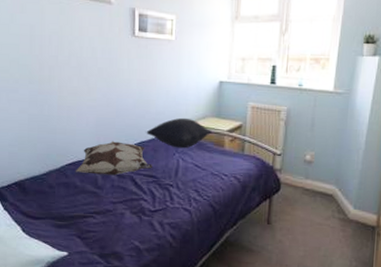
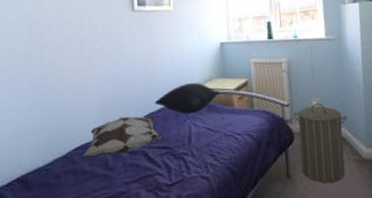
laundry hamper: none [283,157,340,236] -> present [293,103,347,183]

